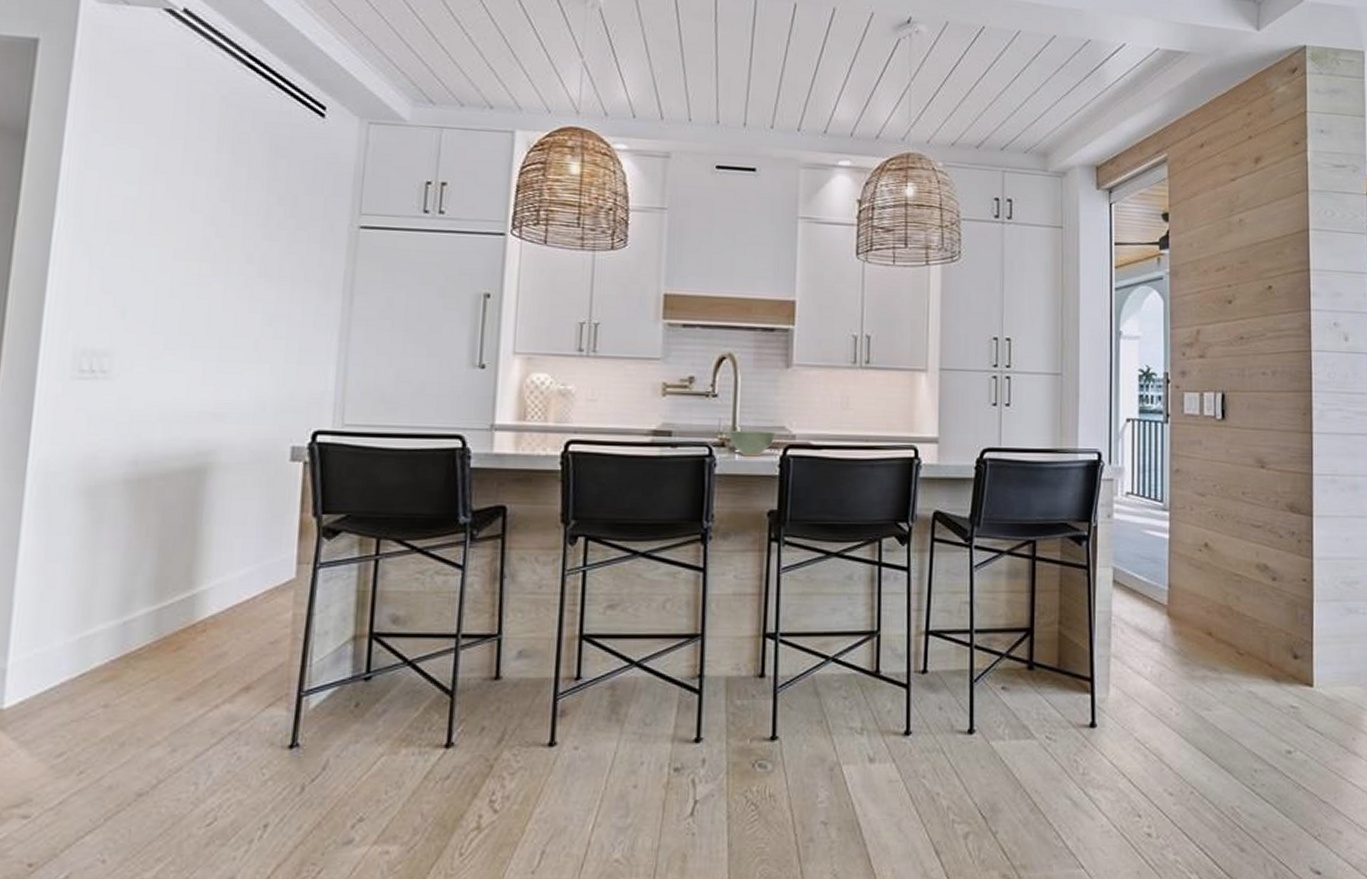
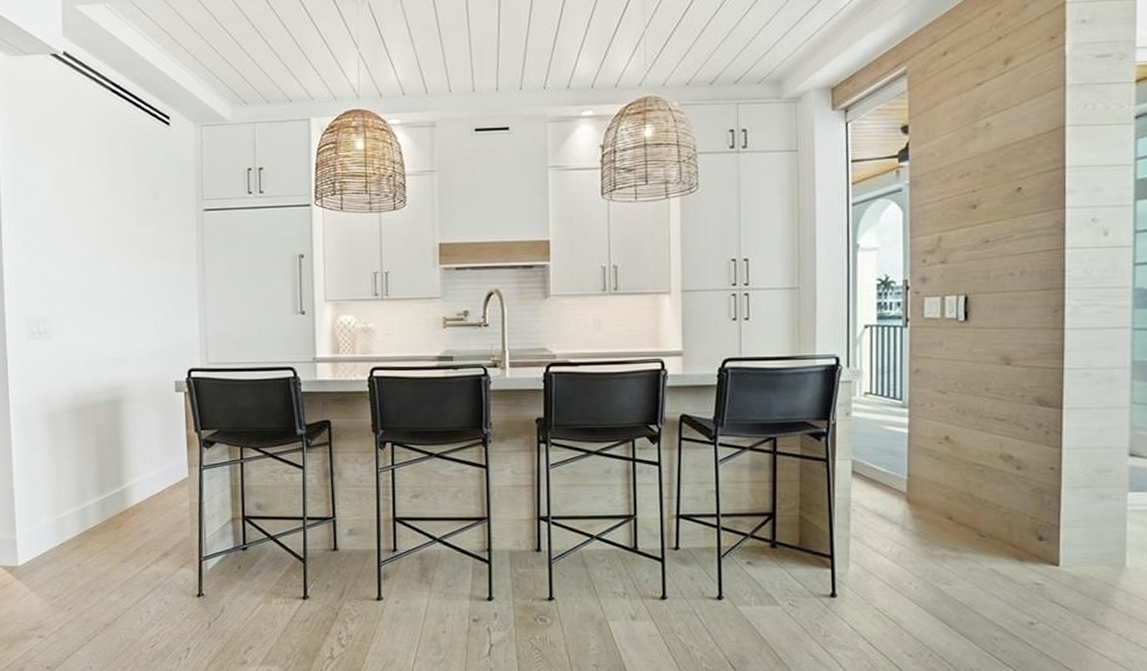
bowl: present [728,430,776,457] -> none [499,352,539,374]

